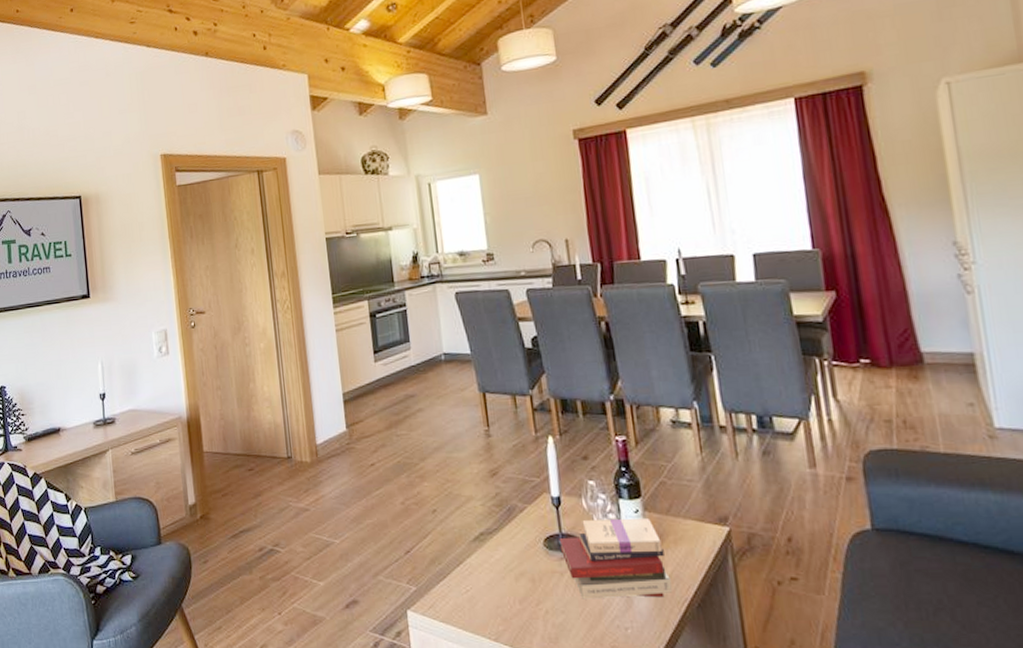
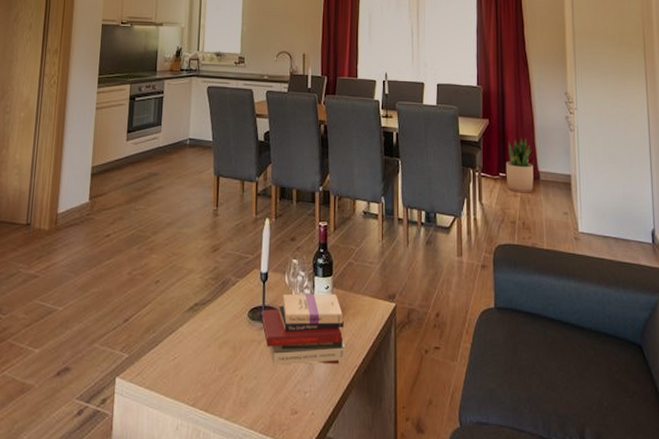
planter: none [867,310,916,383] -> present [505,138,534,193]

